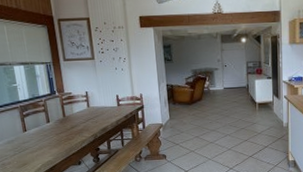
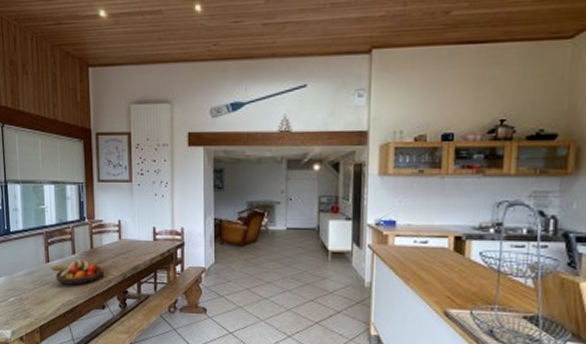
fruit bowl: none [28,126,79,149] -> present [51,259,106,285]

